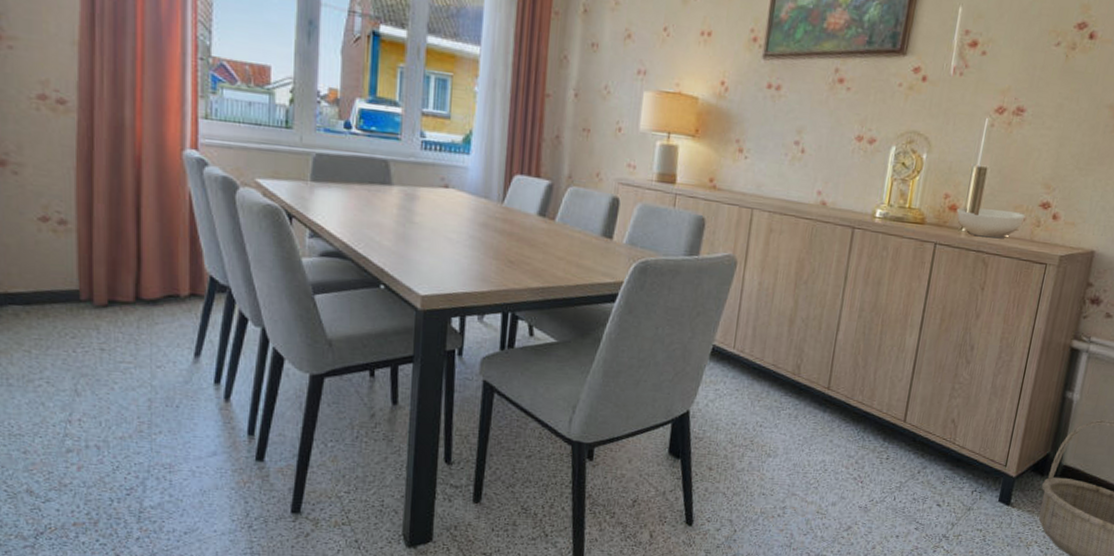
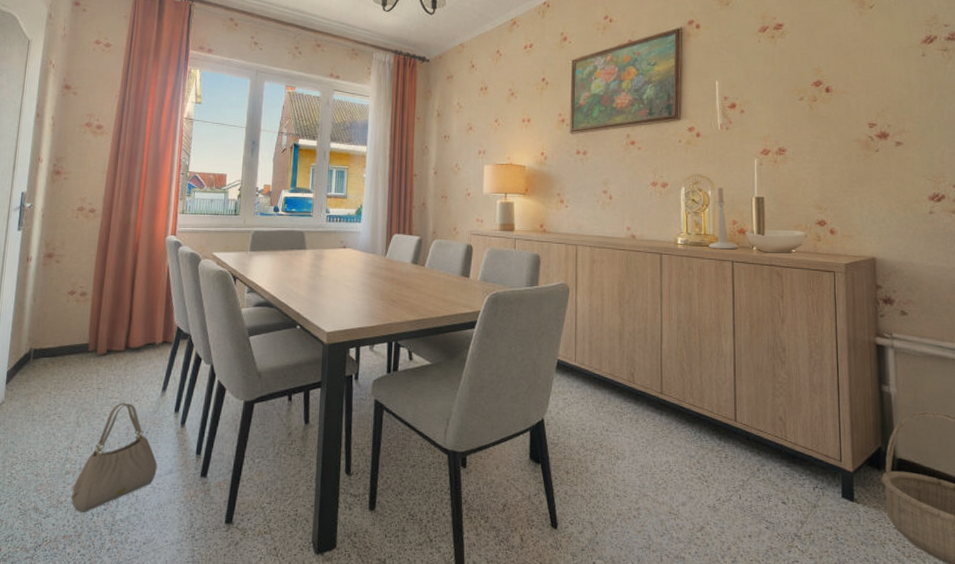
handbag: none [77,368,196,497] -> present [70,402,158,512]
candlestick: none [910,150,946,229] -> present [708,187,738,250]

